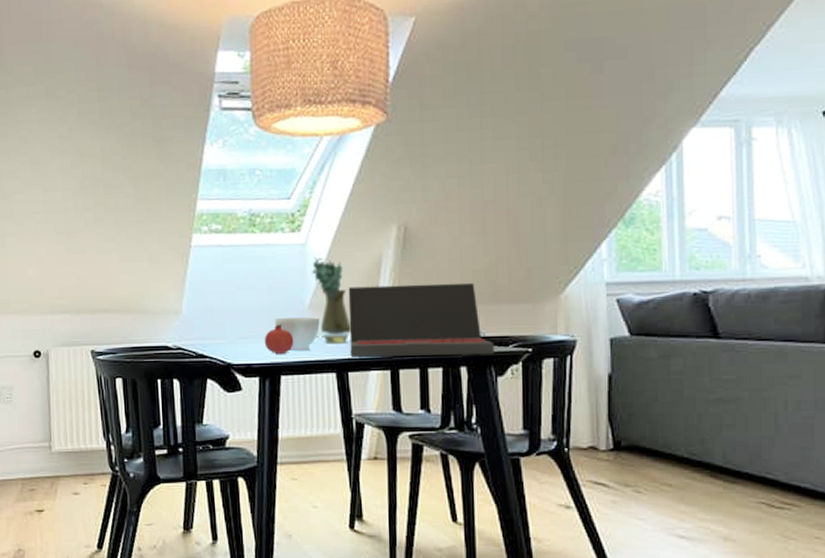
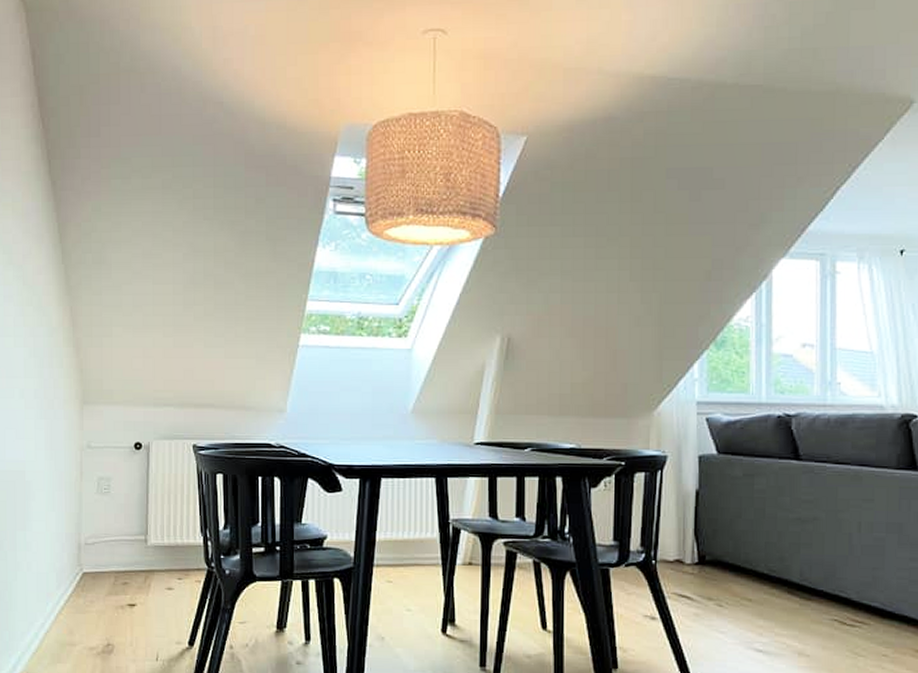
fruit: present [264,324,294,355] -> none [366,427,396,458]
bowl: present [274,317,320,352] -> none [377,421,422,455]
vase: present [312,256,351,345] -> none [417,362,452,451]
laptop: present [348,283,495,357] -> none [450,394,589,467]

